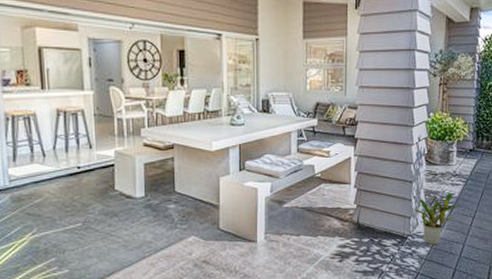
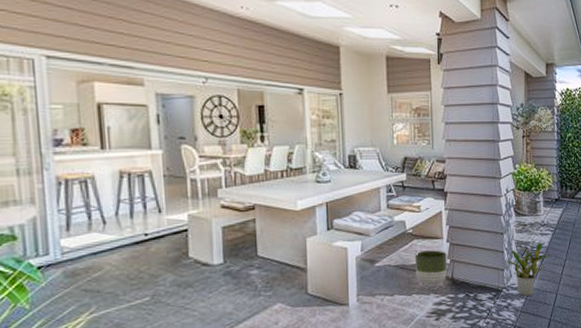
planter: none [322,195,354,229] -> present [415,250,448,286]

